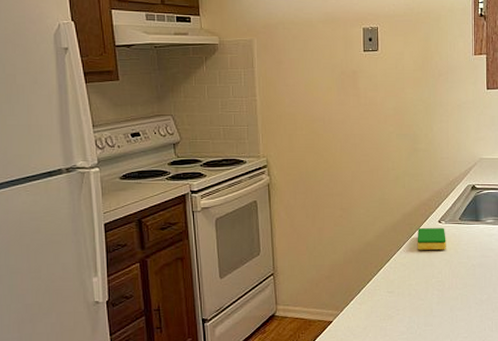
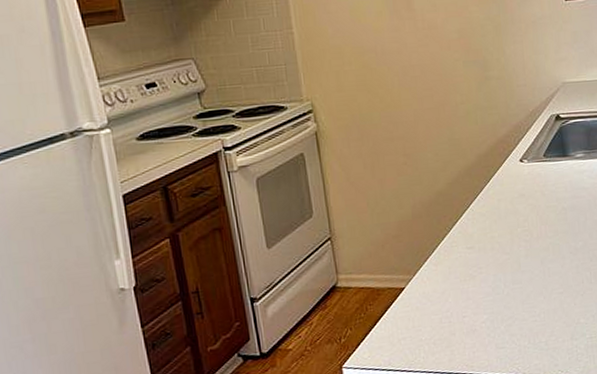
dish sponge: present [417,228,446,250] -> none [496,167,531,196]

